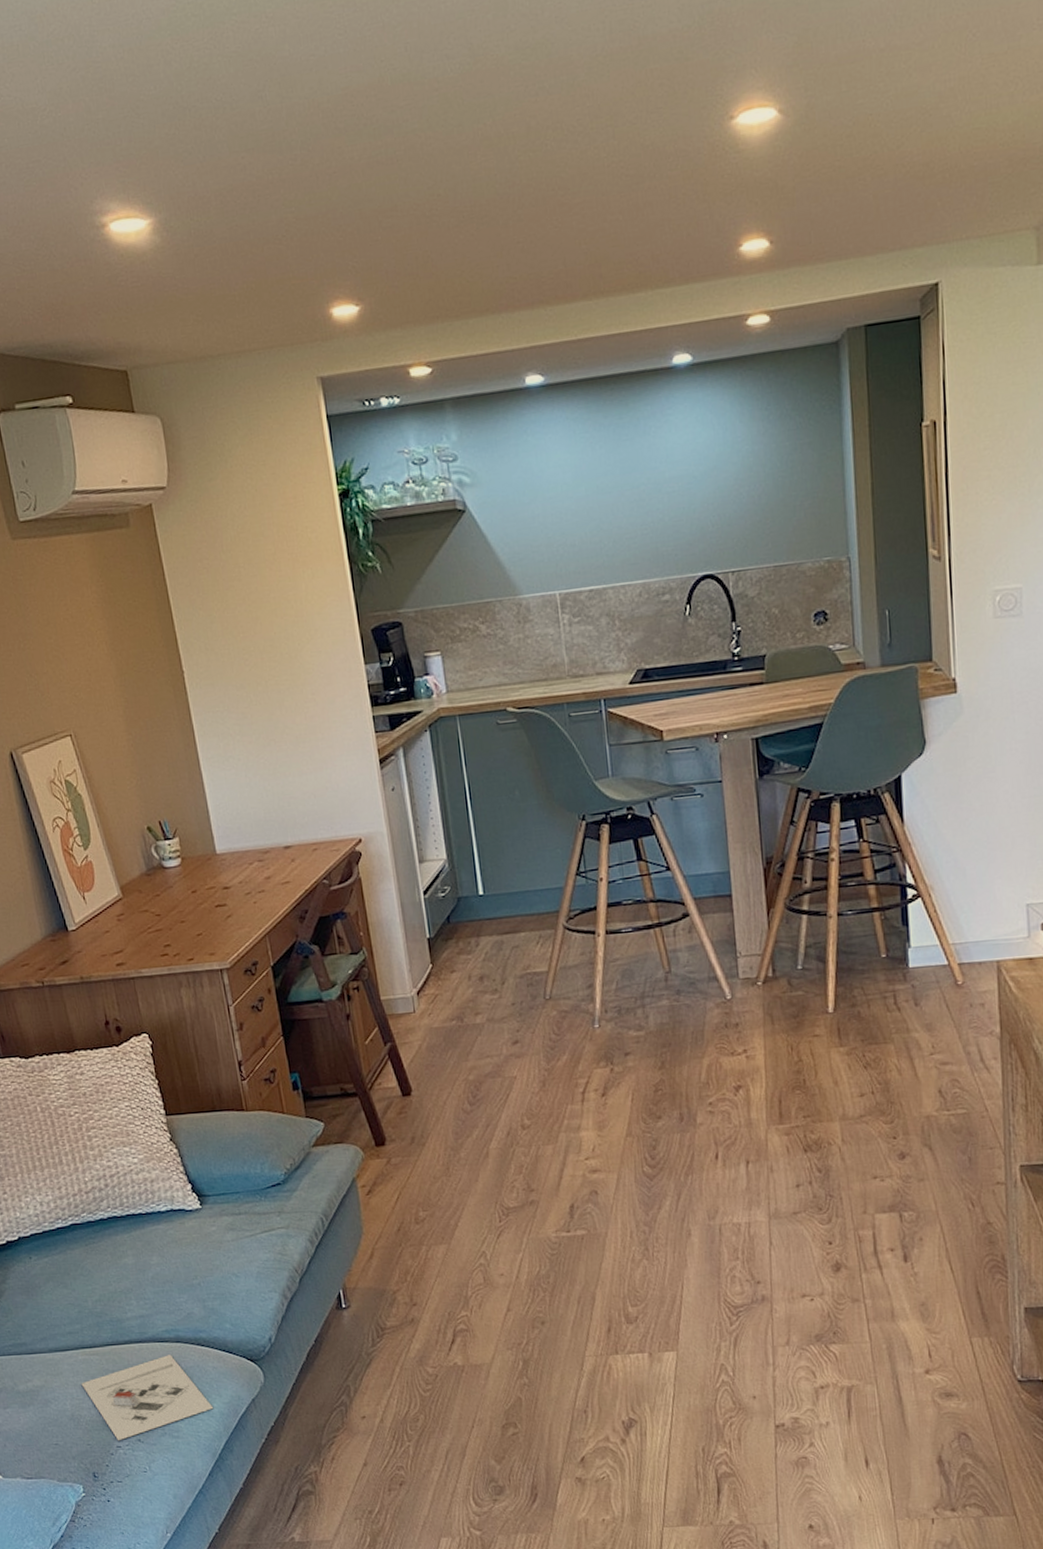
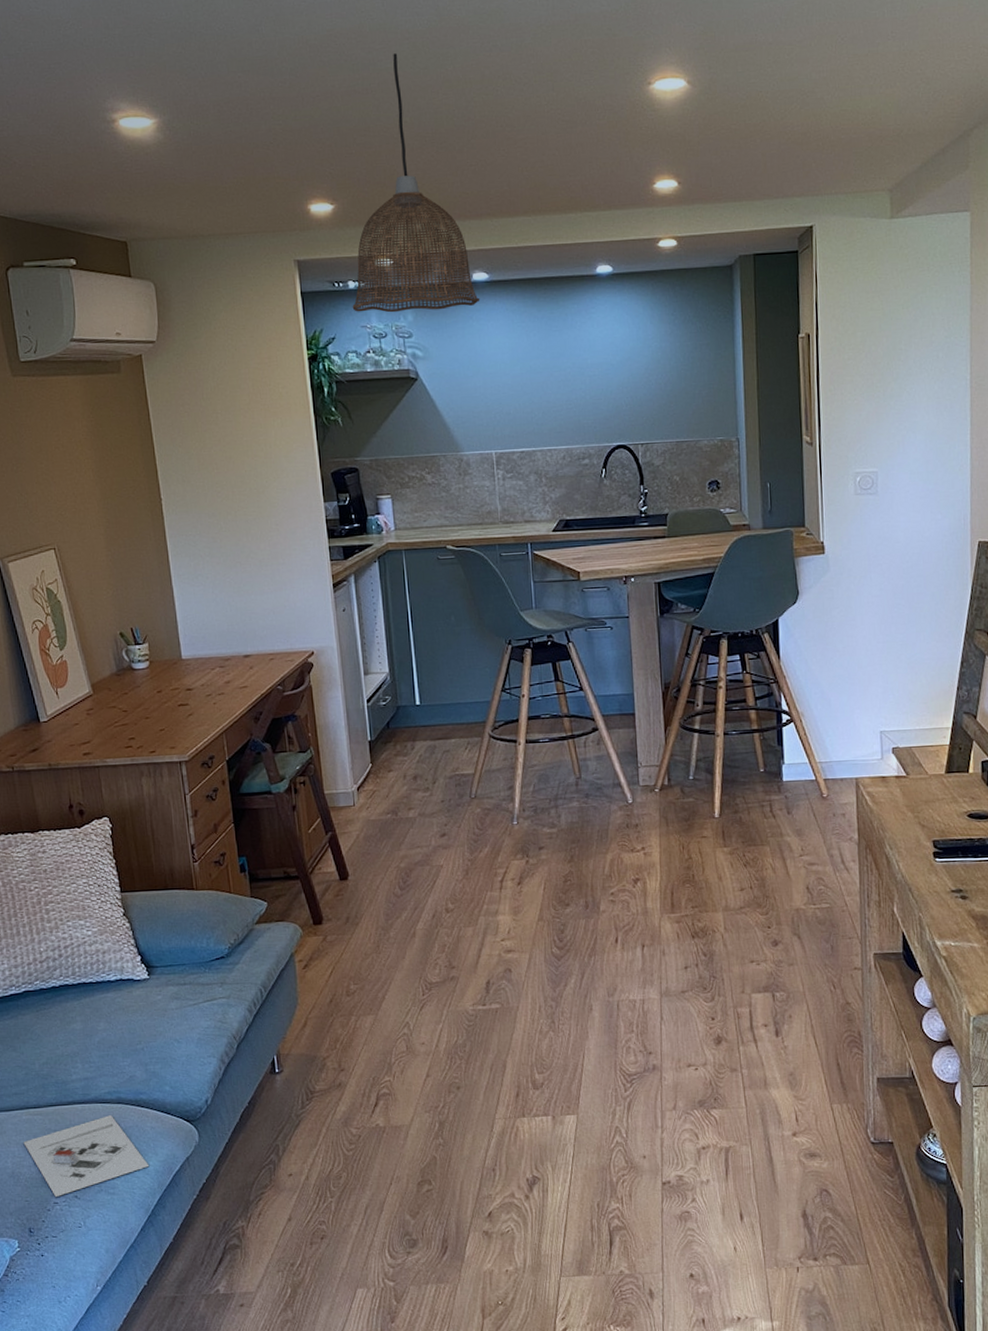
pendant lamp: none [386,109,535,435] -> present [352,53,480,313]

